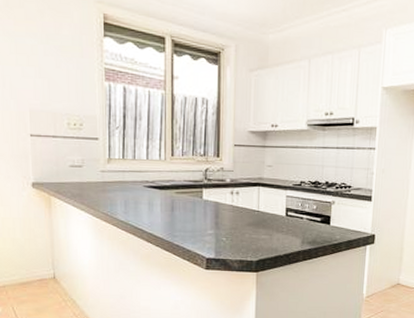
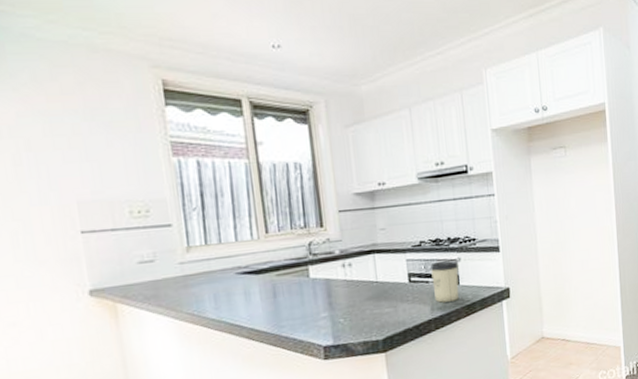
cup: none [305,202,332,238] -> present [429,260,459,303]

